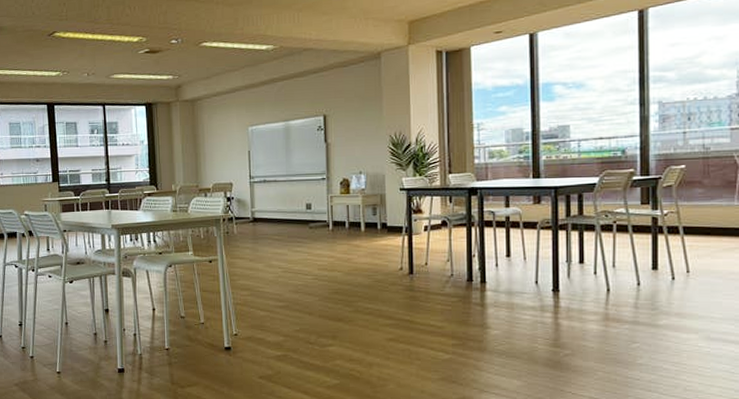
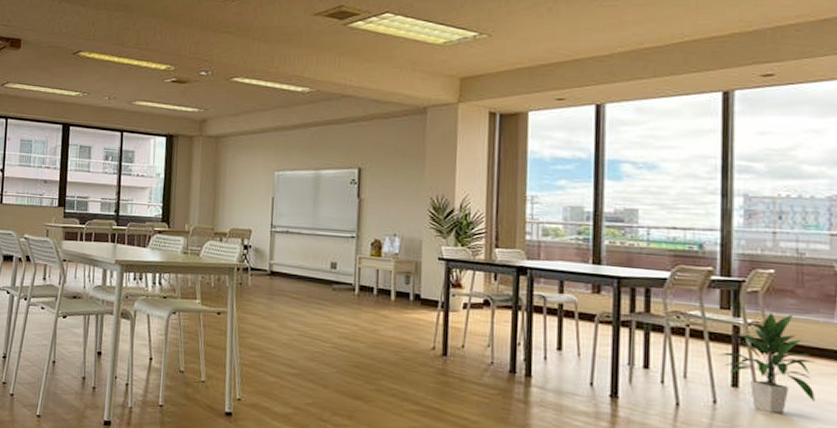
indoor plant: none [641,202,720,287] -> present [719,312,815,414]

